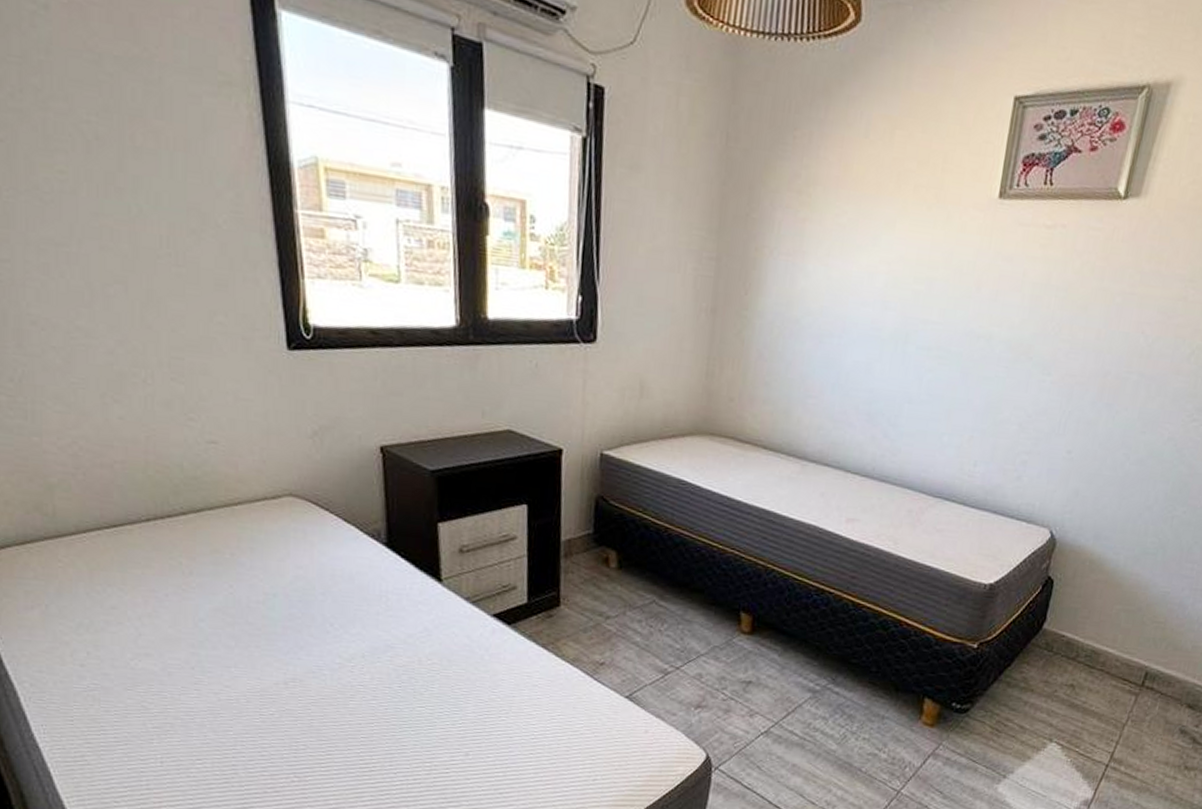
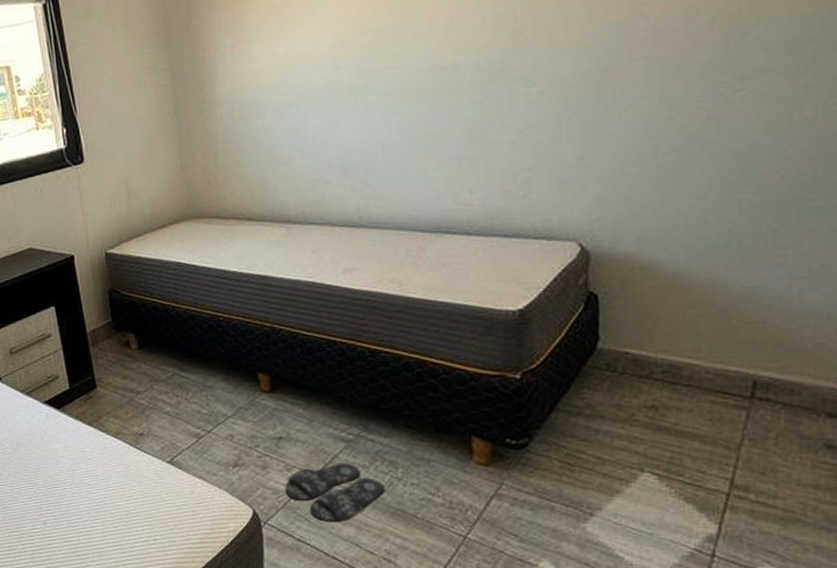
slippers: none [742,712,839,771] -> present [285,462,386,522]

